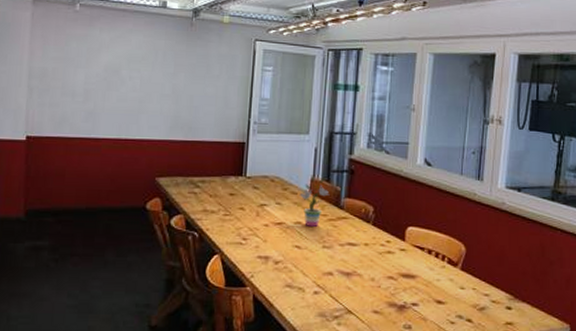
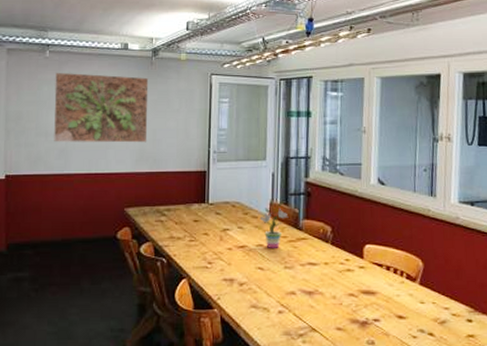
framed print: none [81,27,188,109] -> present [54,72,149,143]

